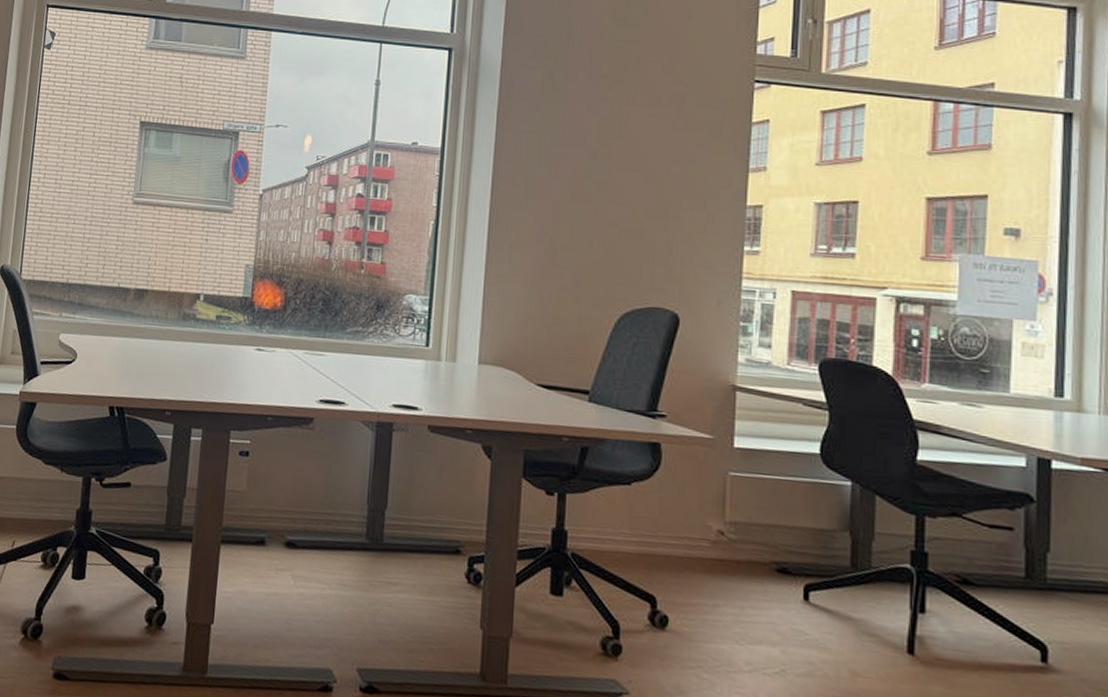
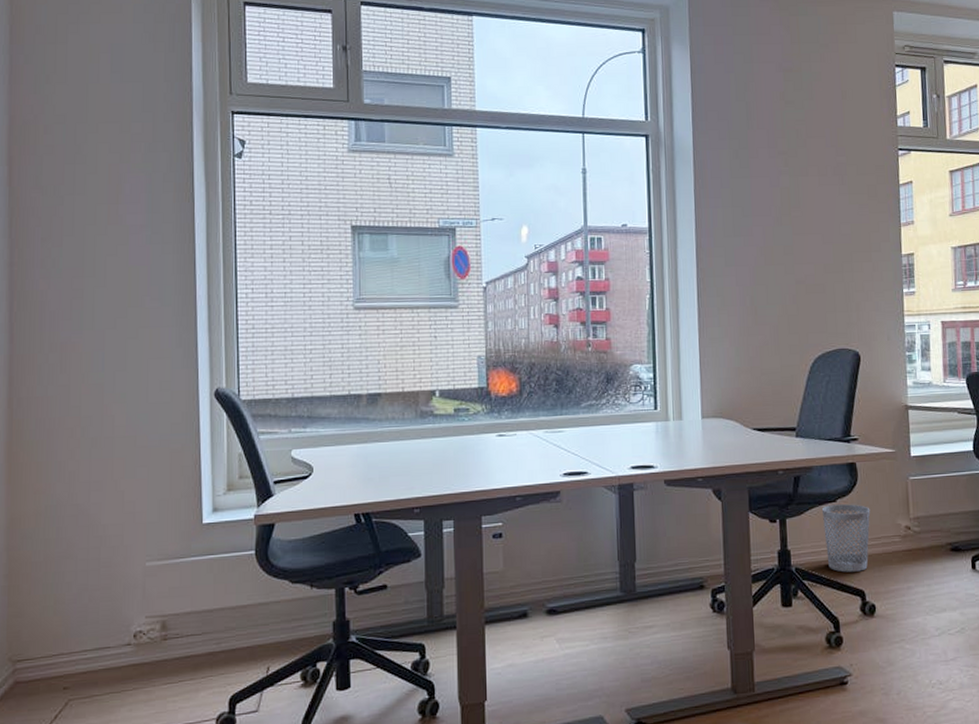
wastebasket: none [611,487,674,573] -> present [821,504,871,573]

